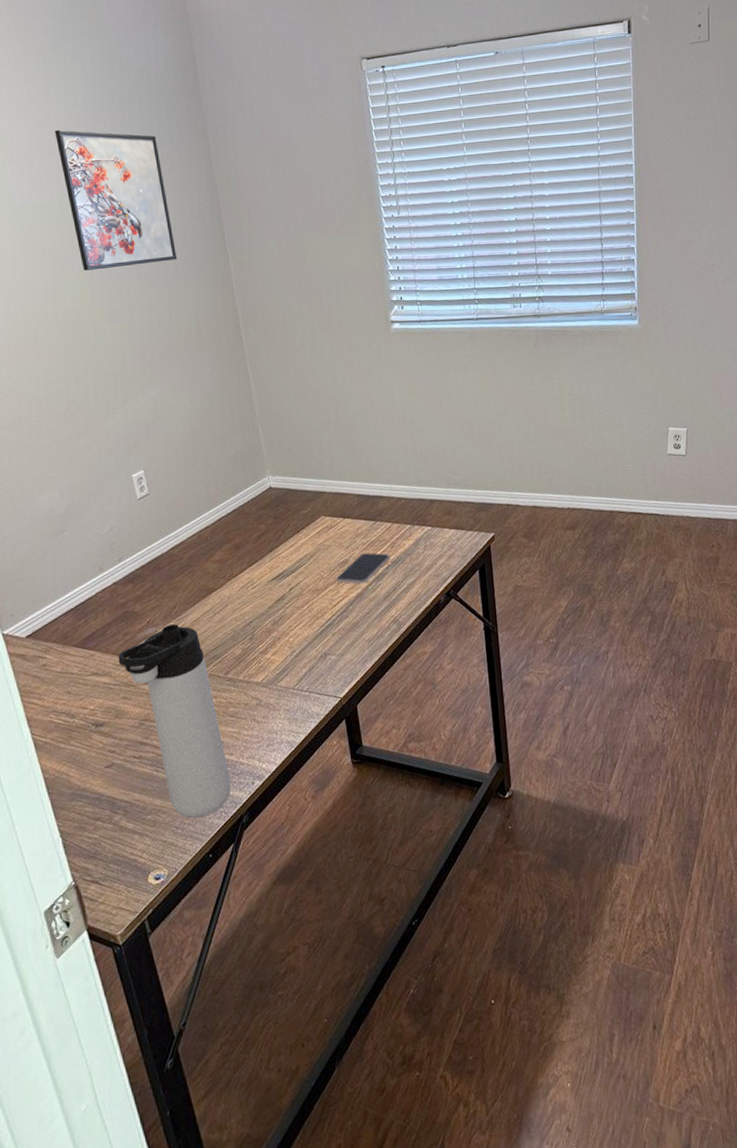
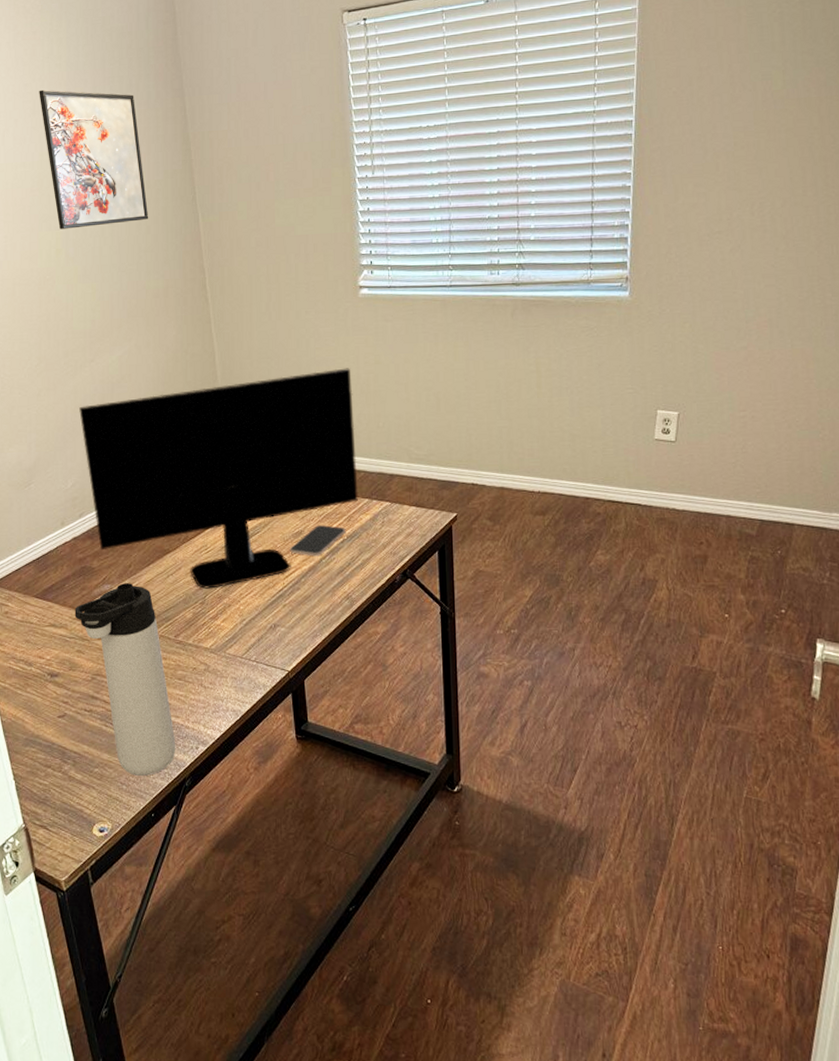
monitor: none [113,400,400,624] -> present [79,368,358,589]

